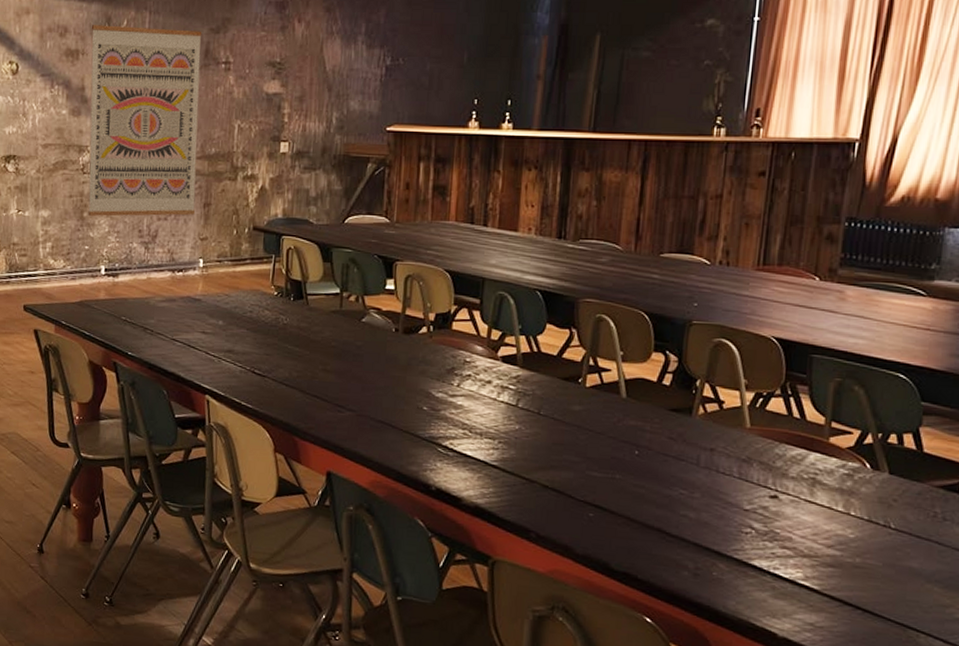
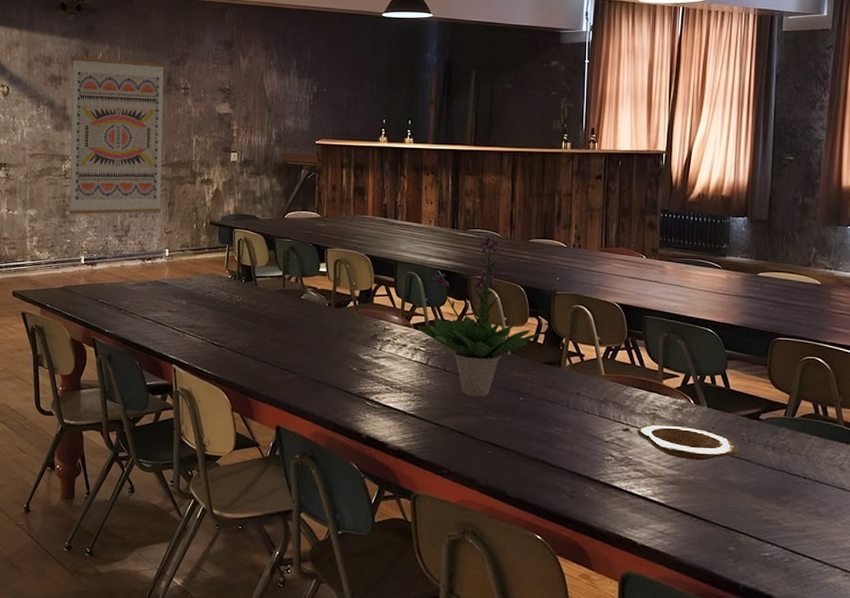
potted plant: none [505,248,668,448] -> present [416,235,541,397]
plate: none [788,492,929,541] -> present [636,424,740,461]

